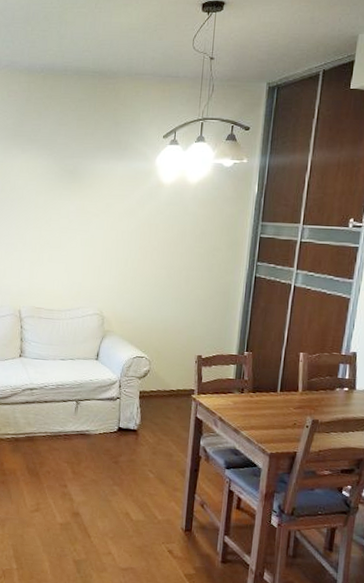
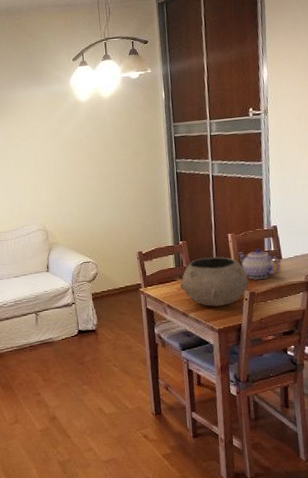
bowl: none [237,373,315,430] -> present [180,256,250,307]
teapot: none [307,373,353,409] -> present [237,248,281,280]

